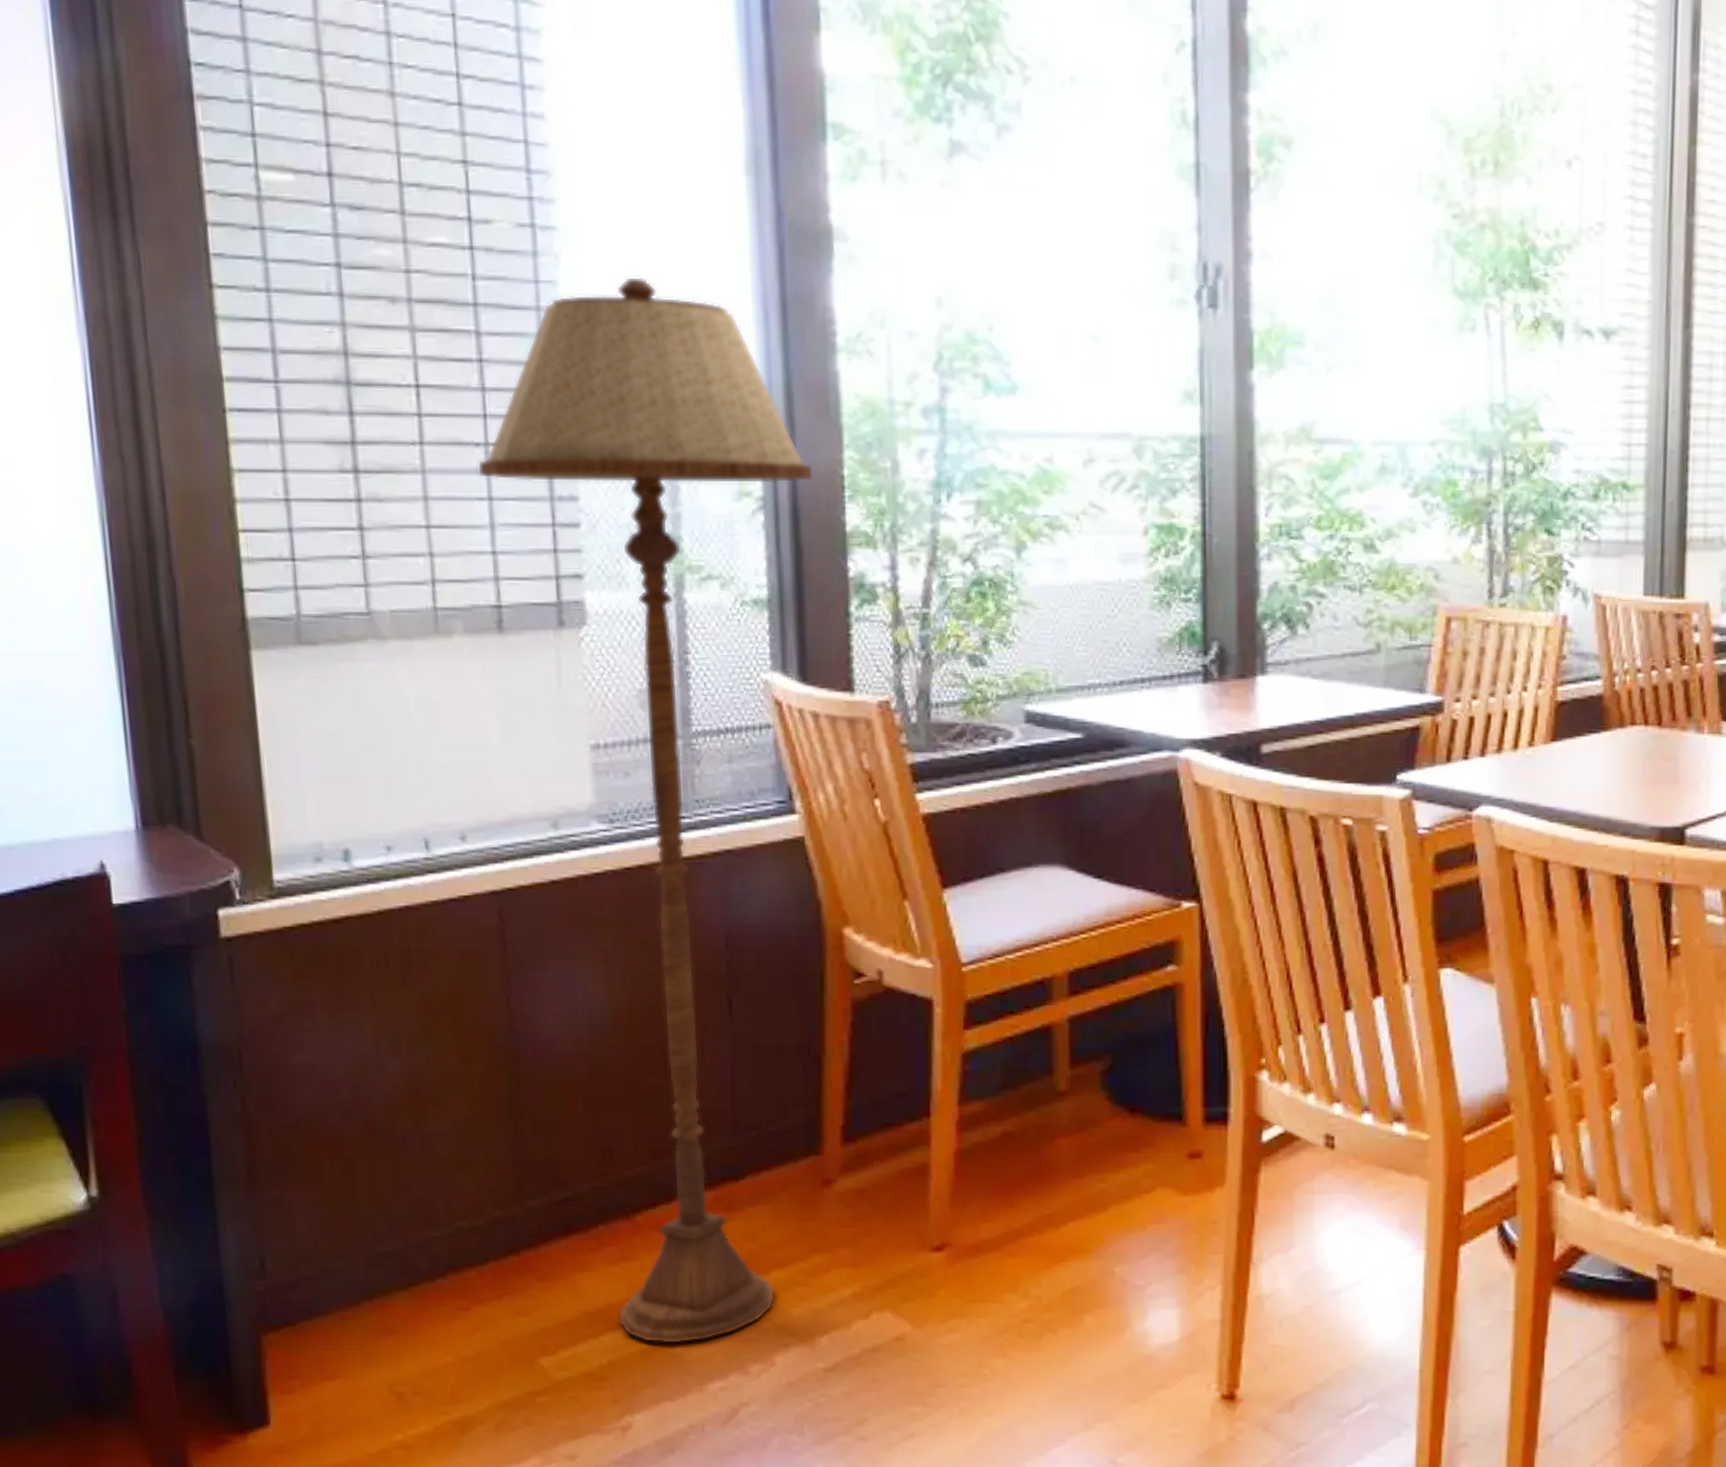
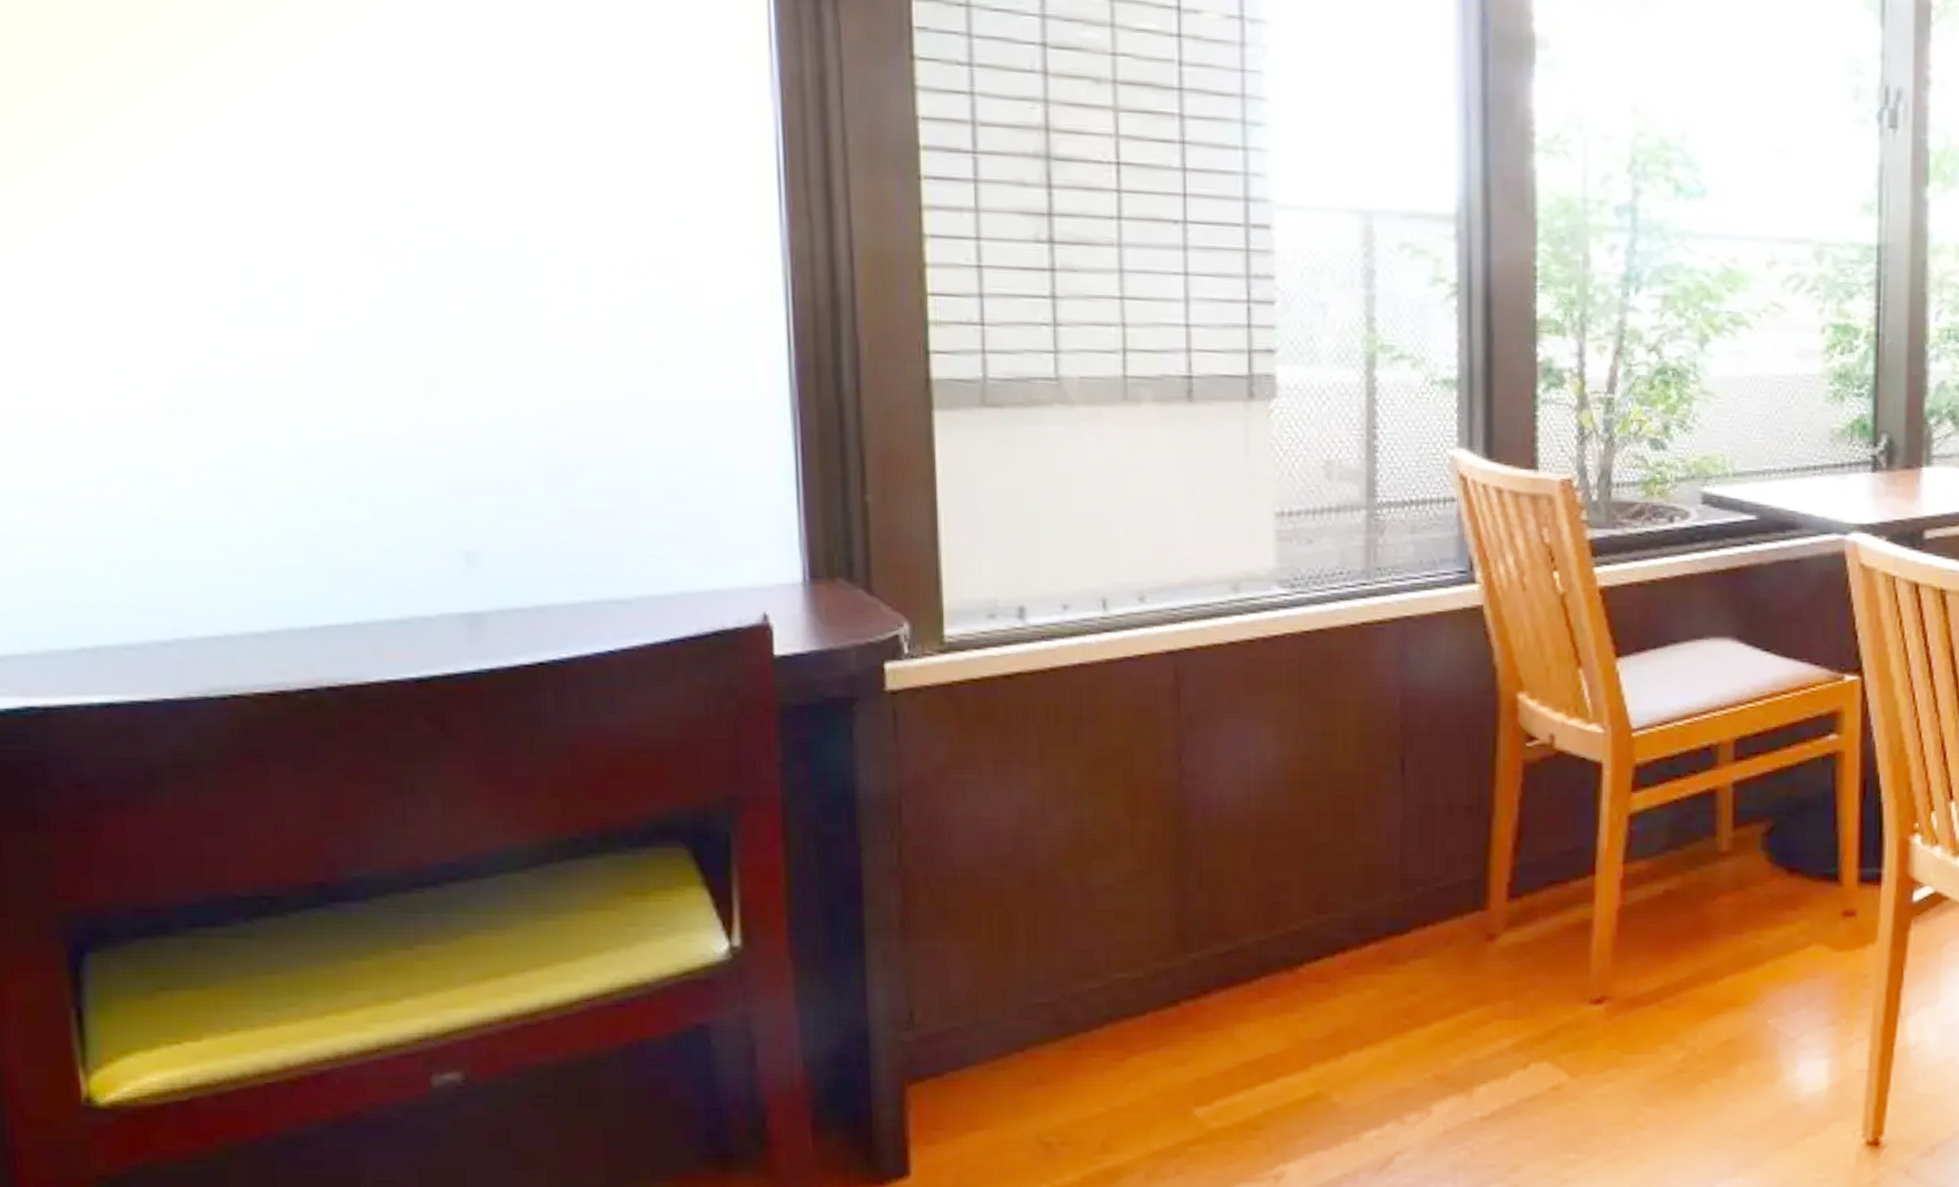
floor lamp: present [477,277,812,1345] -> none [1174,71,1506,1094]

